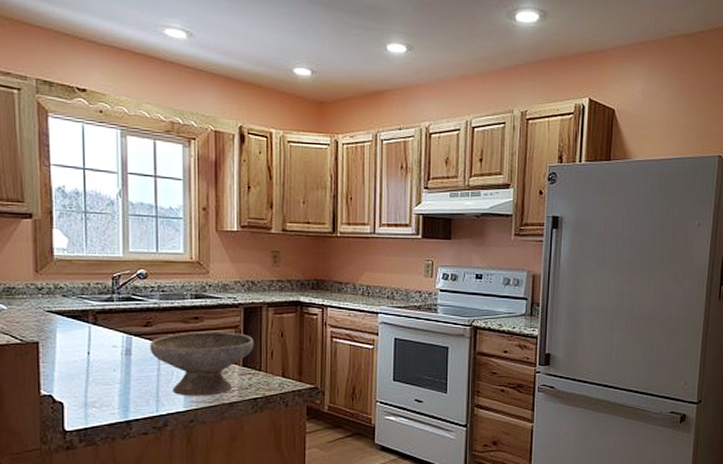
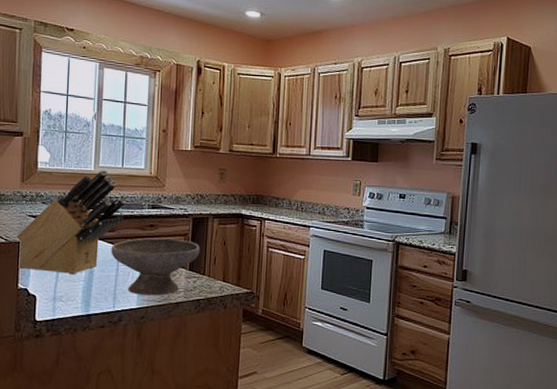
knife block: none [30,255,165,377] -> present [14,169,127,275]

